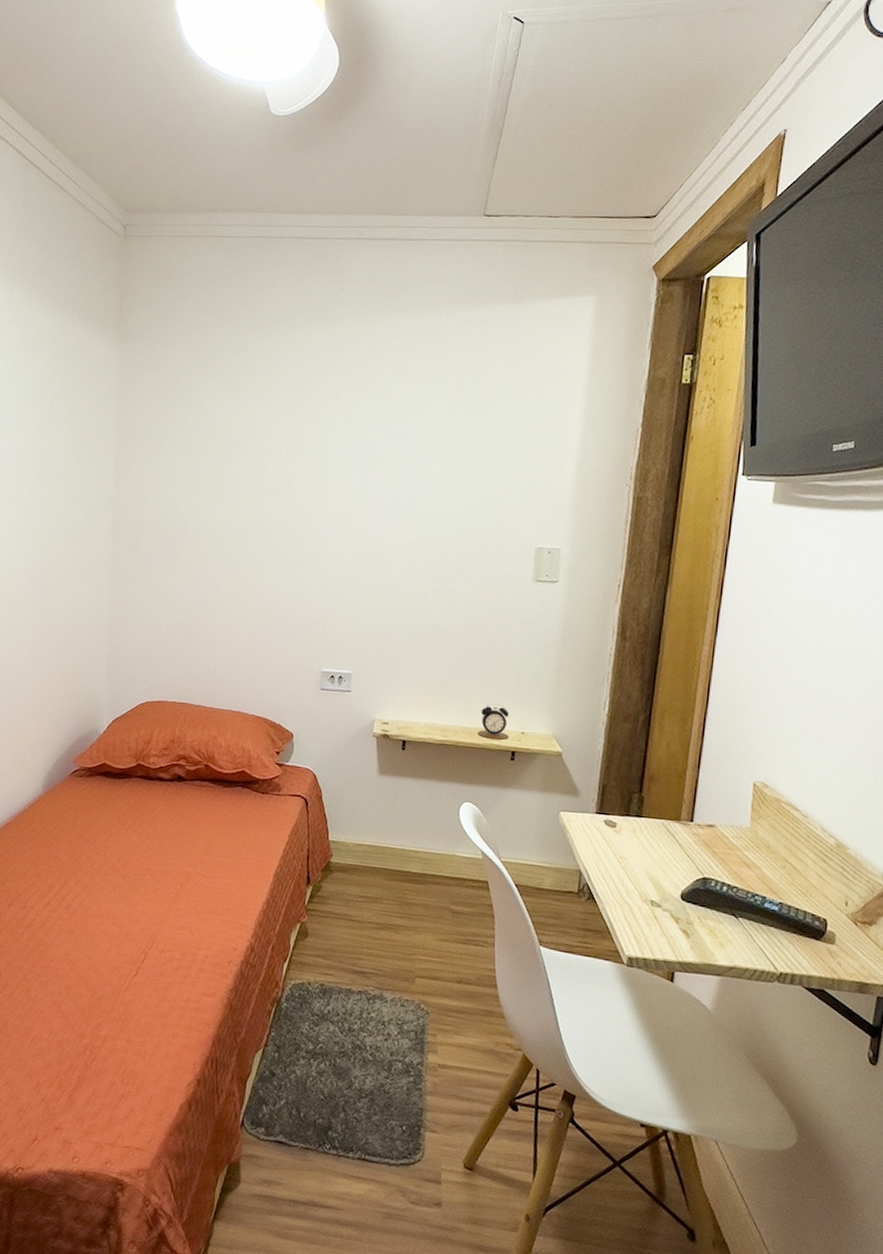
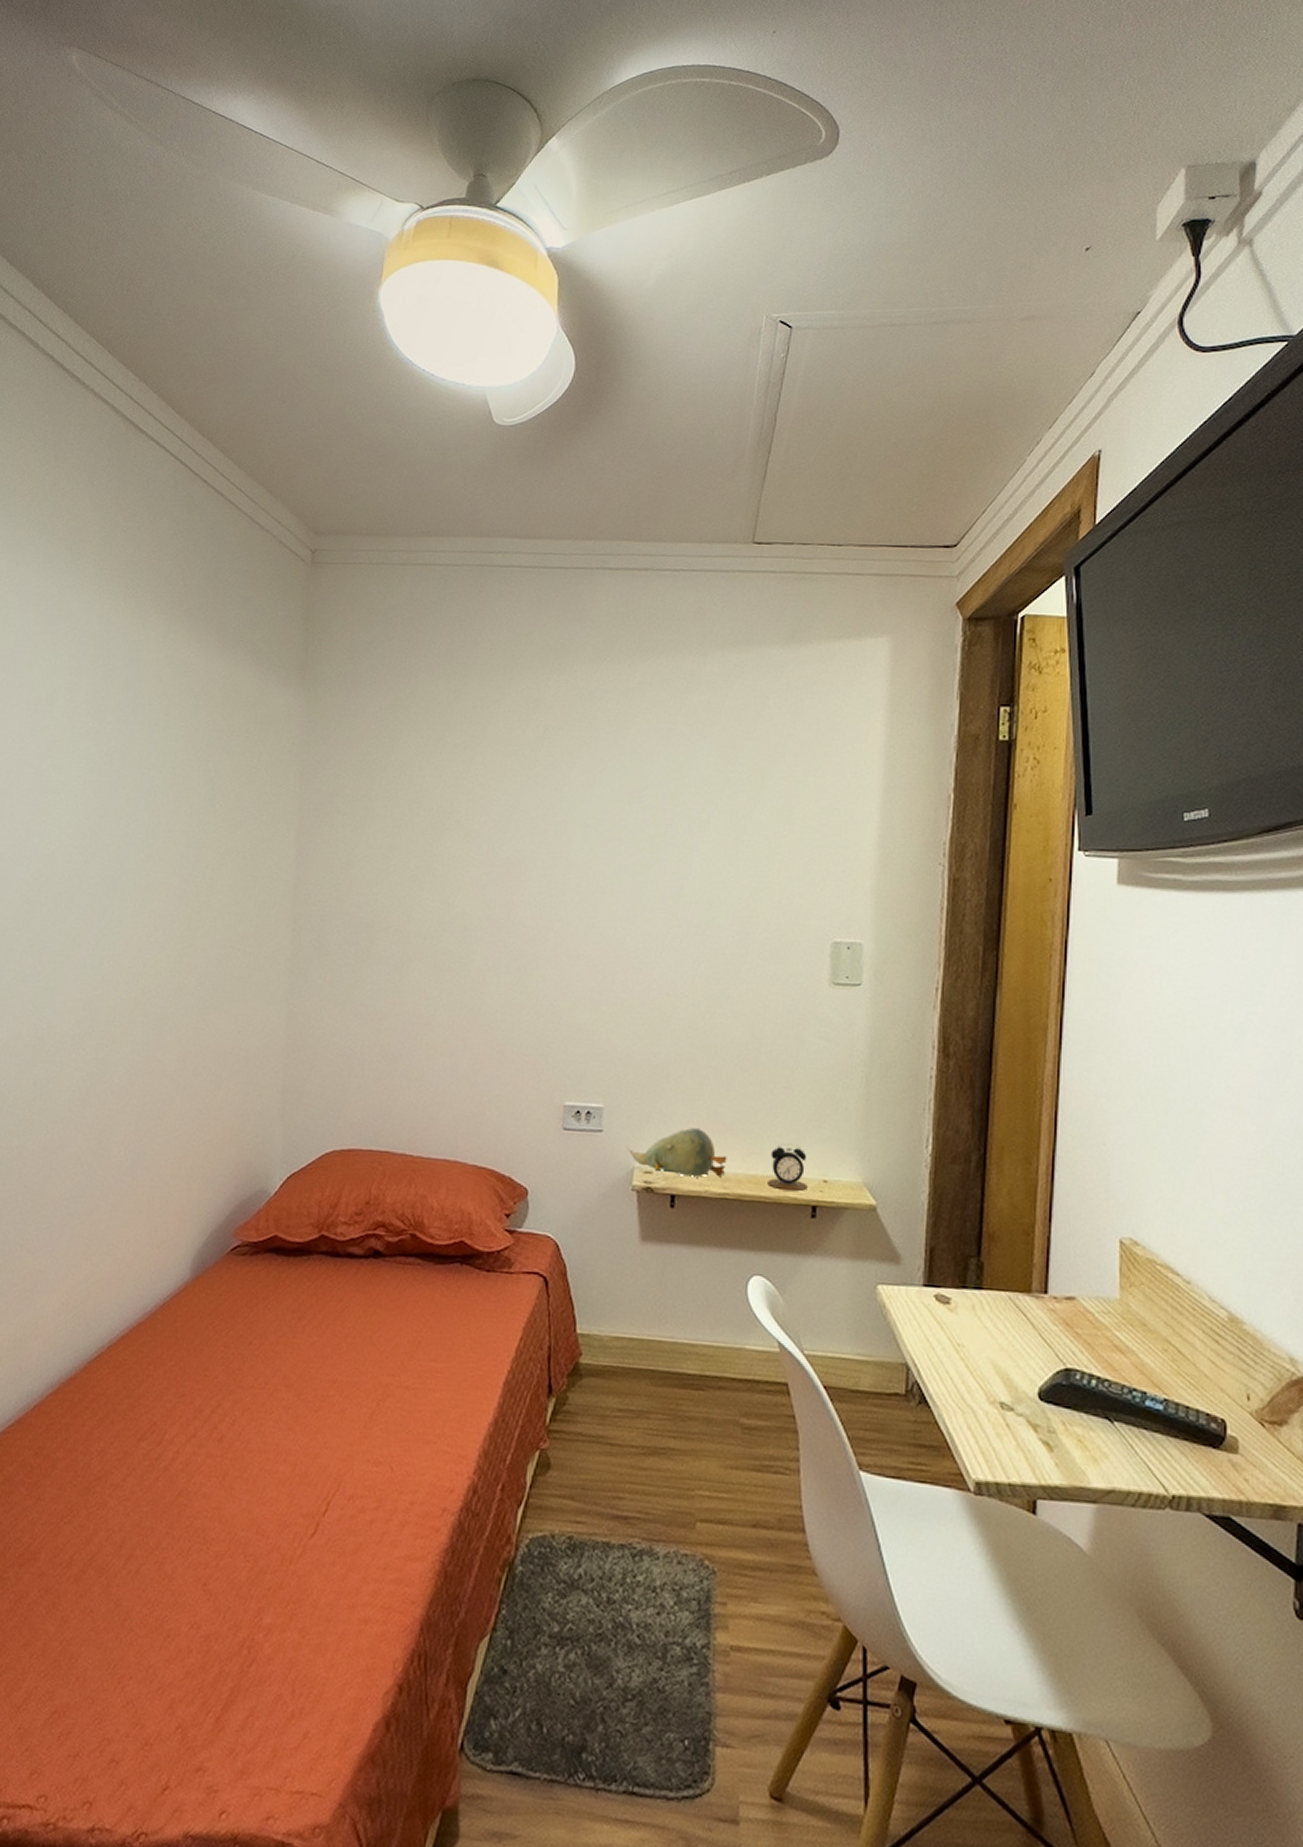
plush toy: none [369,690,447,730] -> present [626,1128,727,1179]

